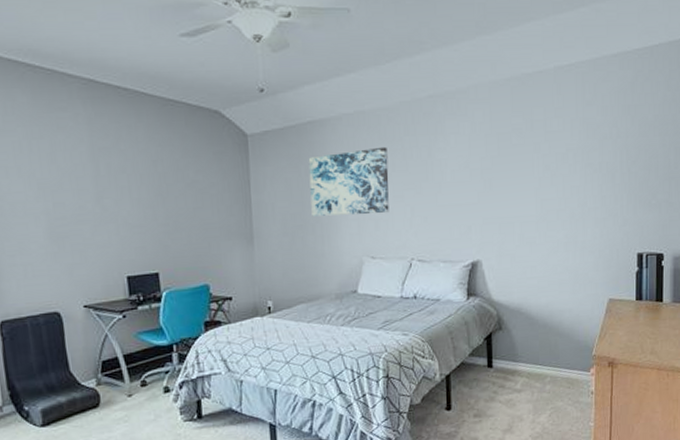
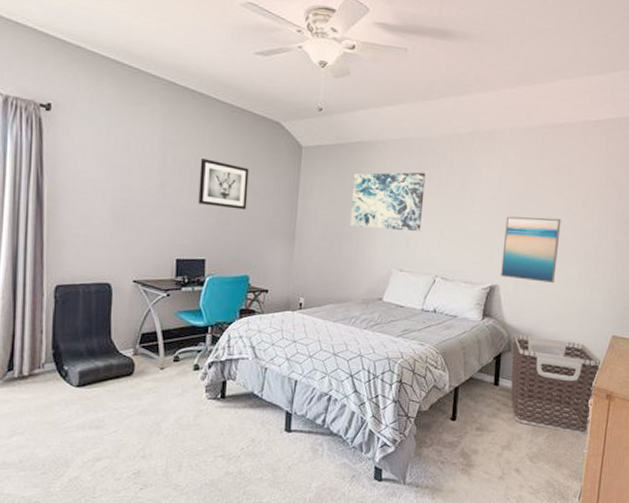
wall art: none [136,162,196,214] -> present [198,158,249,210]
wall art: none [481,179,542,252] -> present [501,216,561,283]
clothes hamper: none [503,310,598,408] -> present [510,334,600,435]

